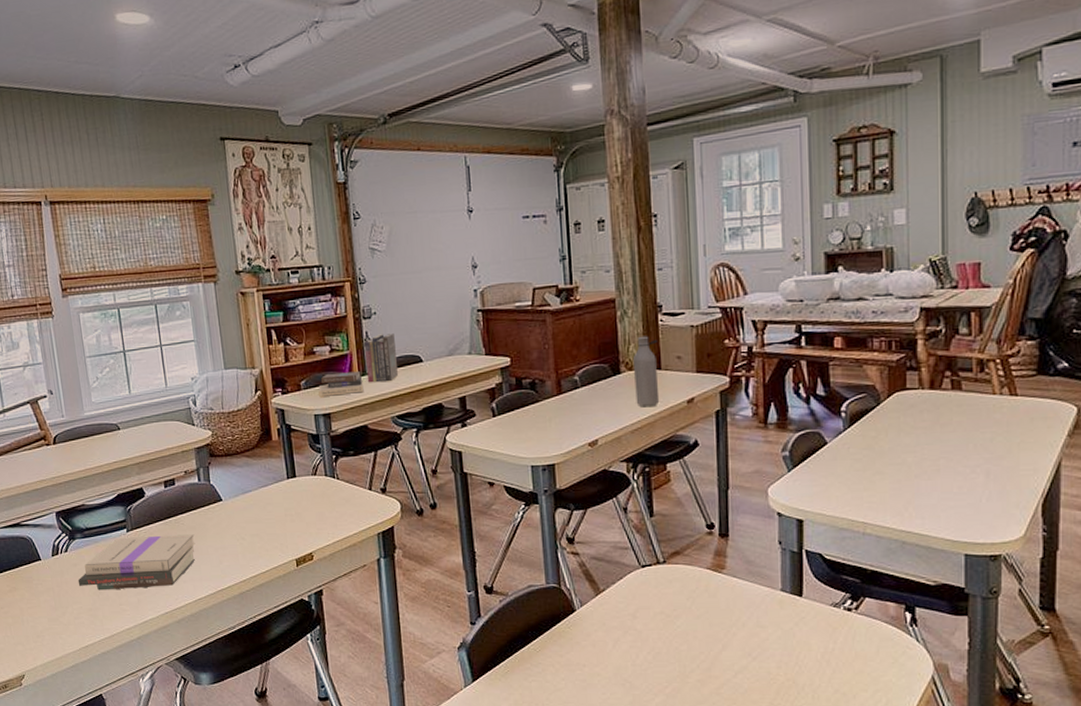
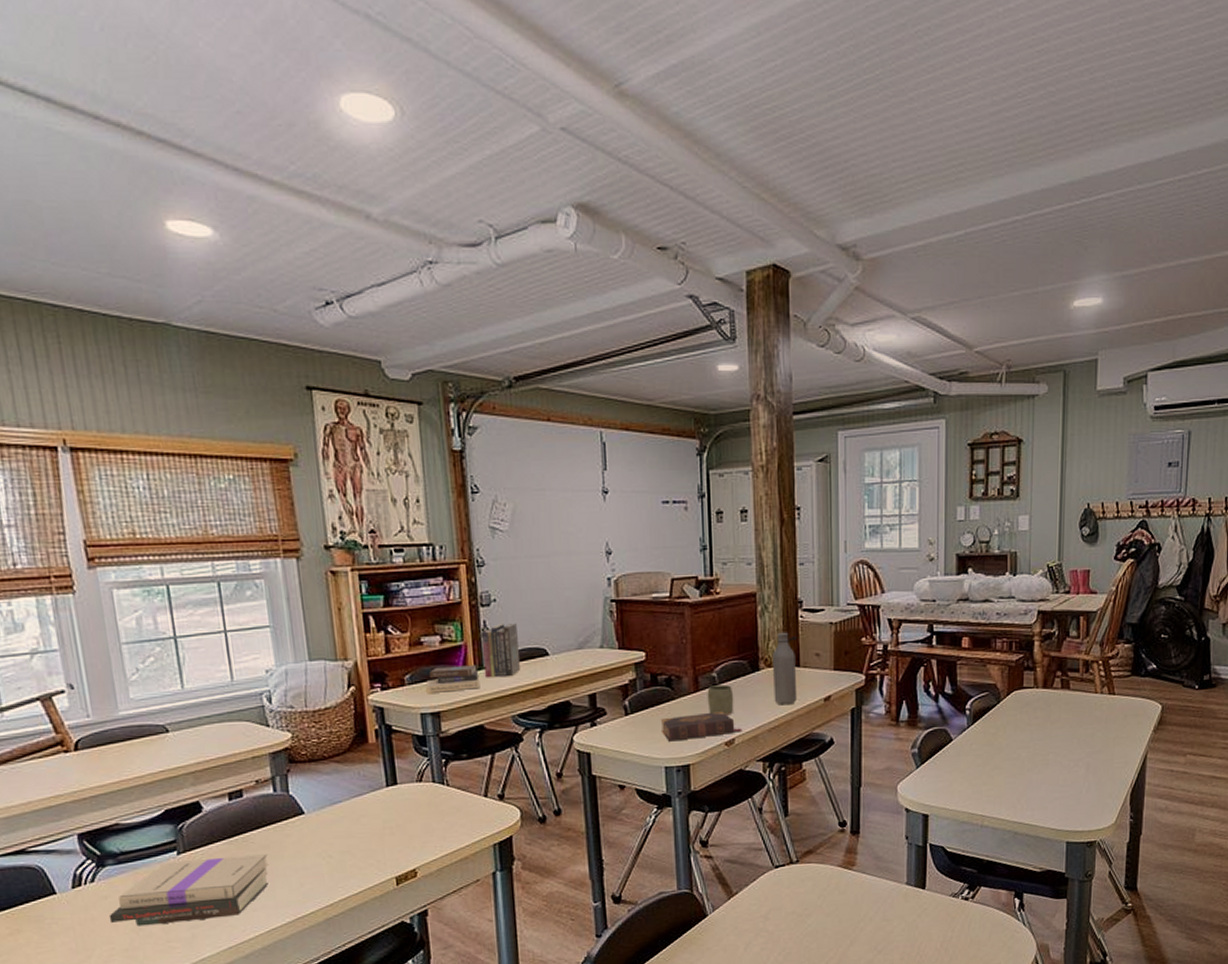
book: none [525,413,605,442] -> present [660,711,742,742]
mug: none [570,388,597,417] -> present [707,685,734,716]

